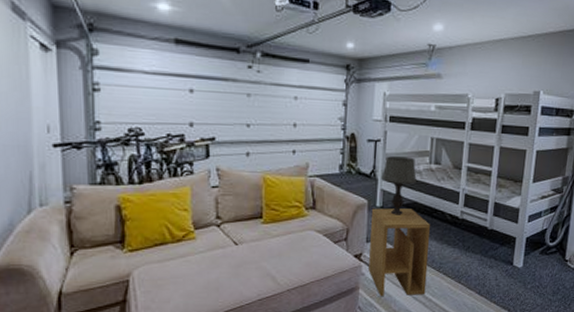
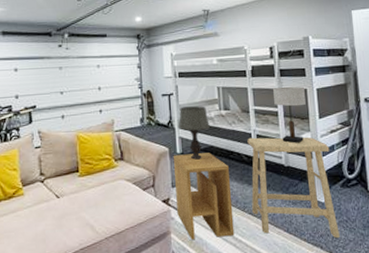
stool: none [446,196,537,303] -> present [247,137,340,239]
table lamp: none [489,145,525,207] -> present [273,87,307,143]

